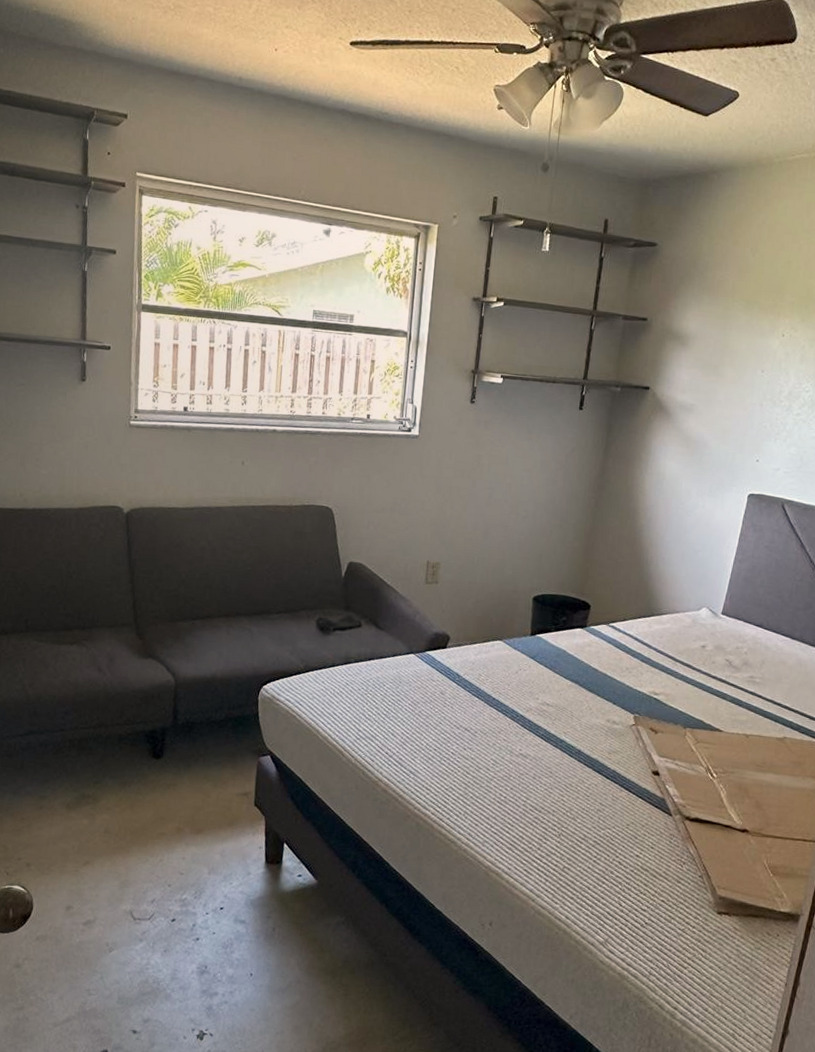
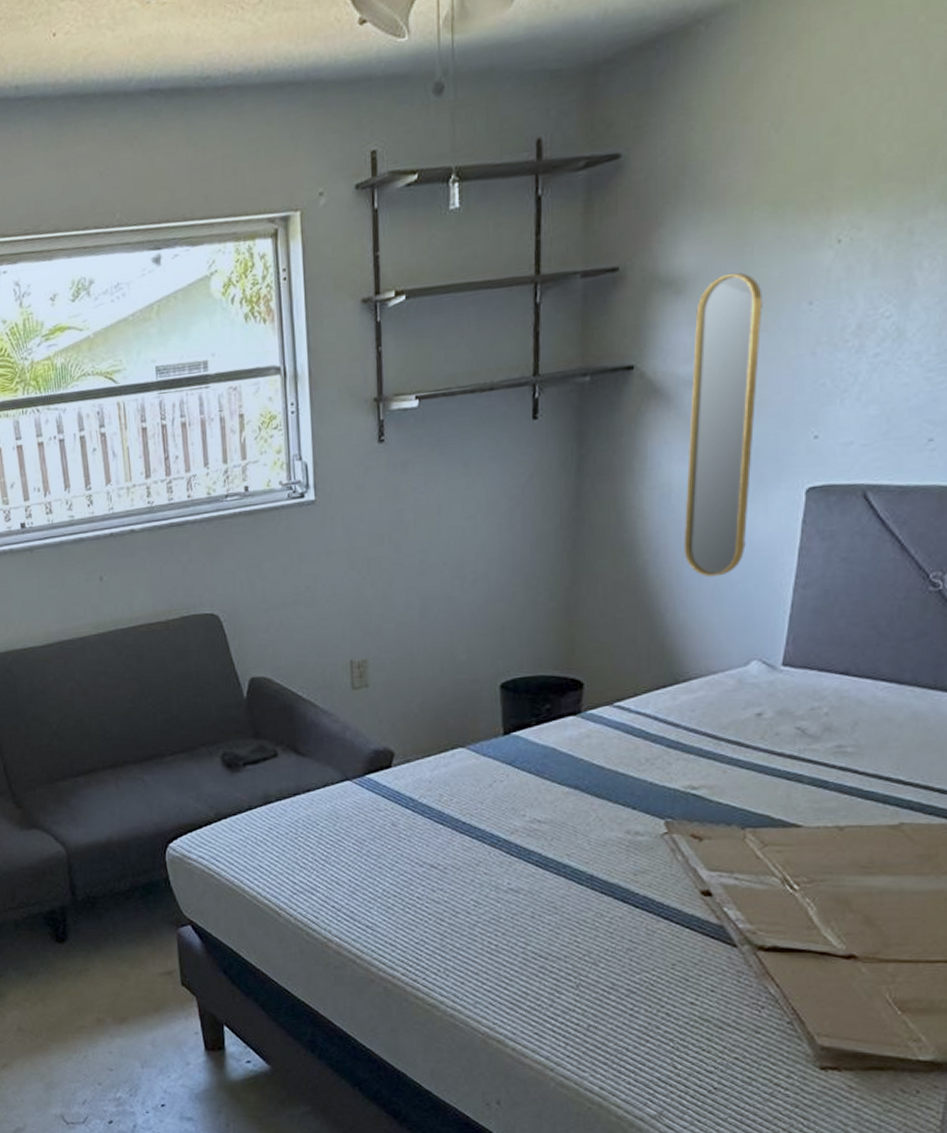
home mirror: none [667,339,734,544] -> present [683,273,763,577]

